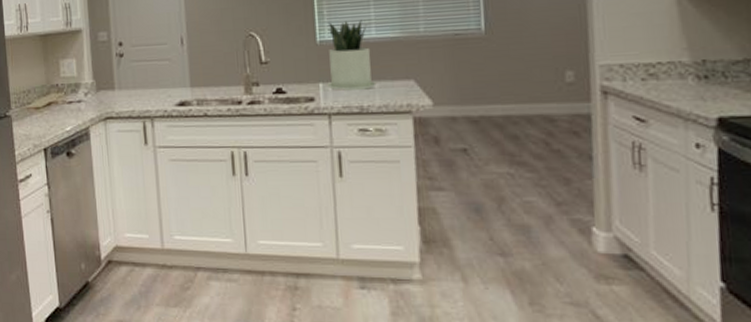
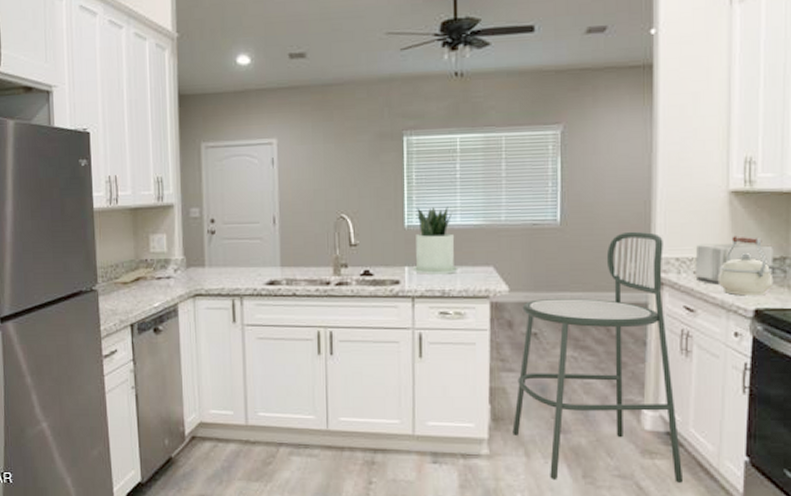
bar stool: none [446,37,648,311] -> present [512,231,684,483]
toaster: none [641,45,739,93] -> present [695,243,775,286]
kettle: none [670,37,738,103] -> present [717,235,774,296]

